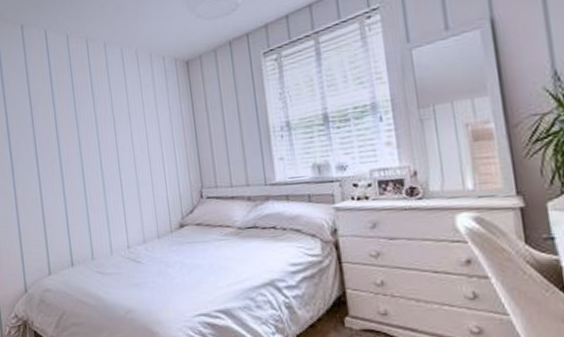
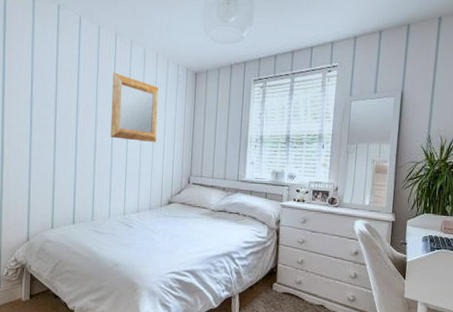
mirror: none [90,83,154,159] -> present [110,72,160,143]

